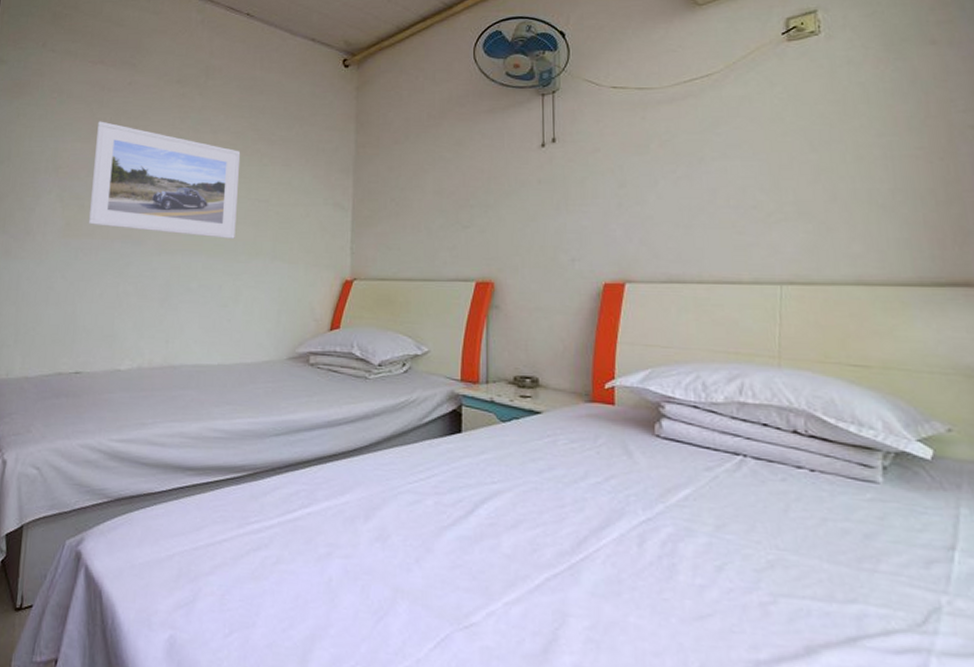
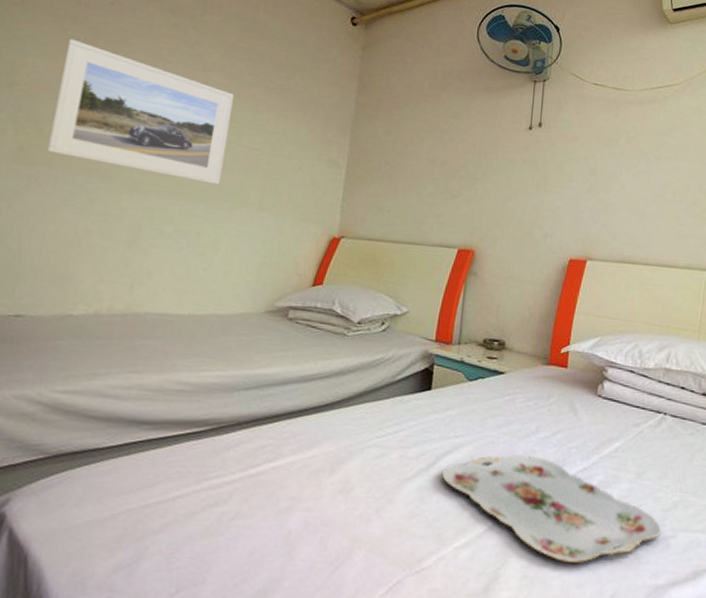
serving tray: none [482,503,755,628] -> present [441,455,661,563]

